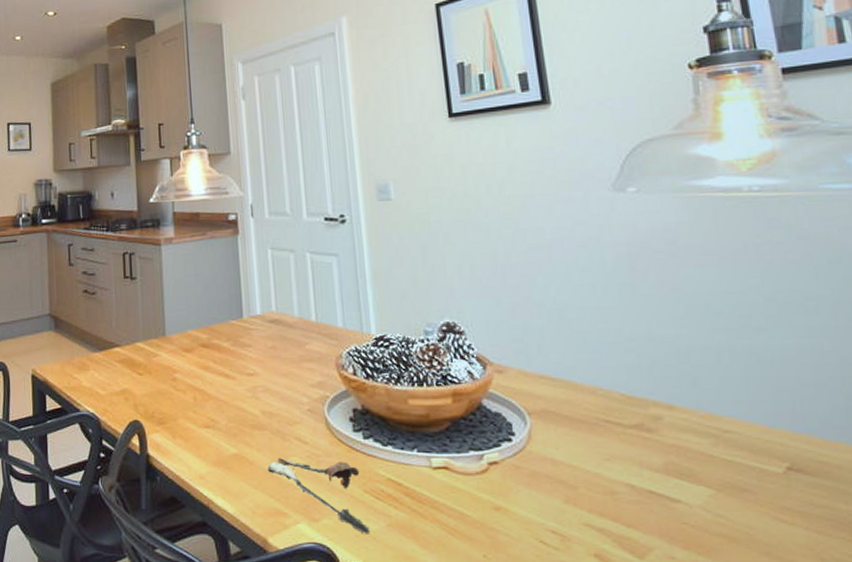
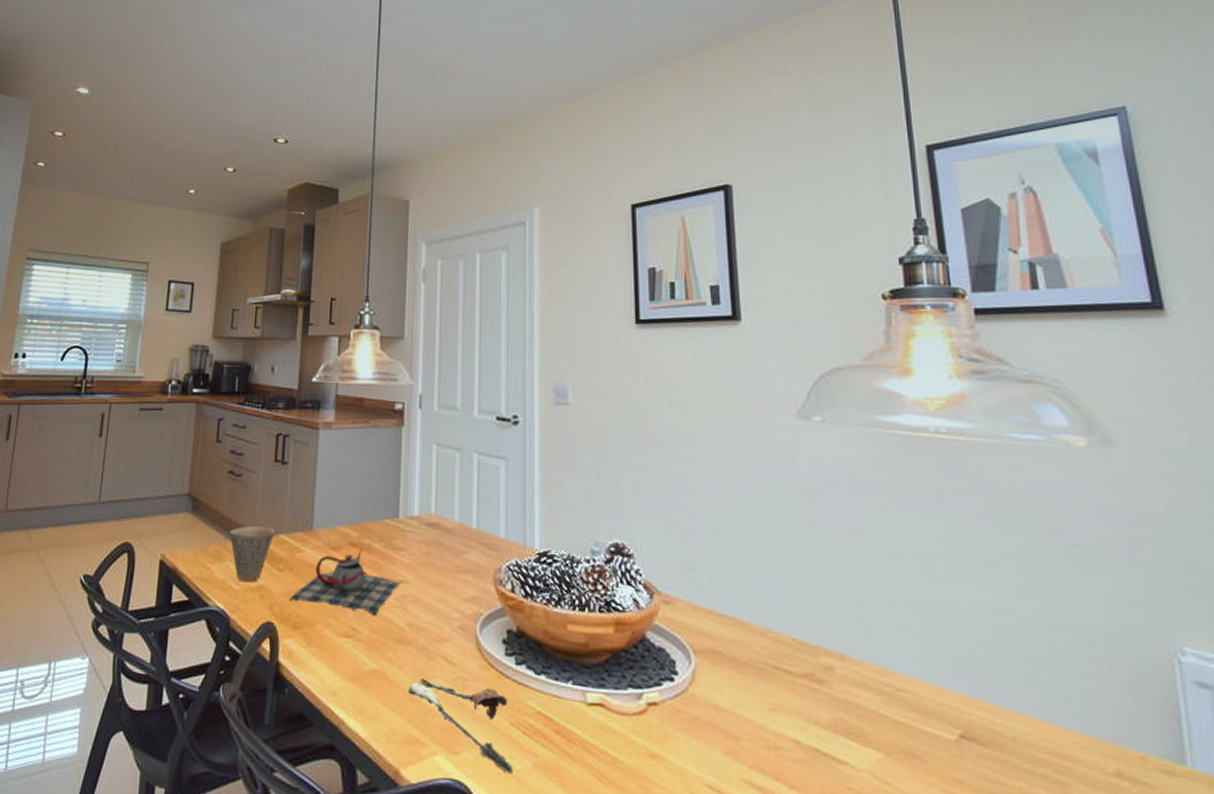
cup: none [90,336,131,388] -> present [229,525,275,583]
teapot: none [151,348,251,406] -> present [289,548,401,615]

